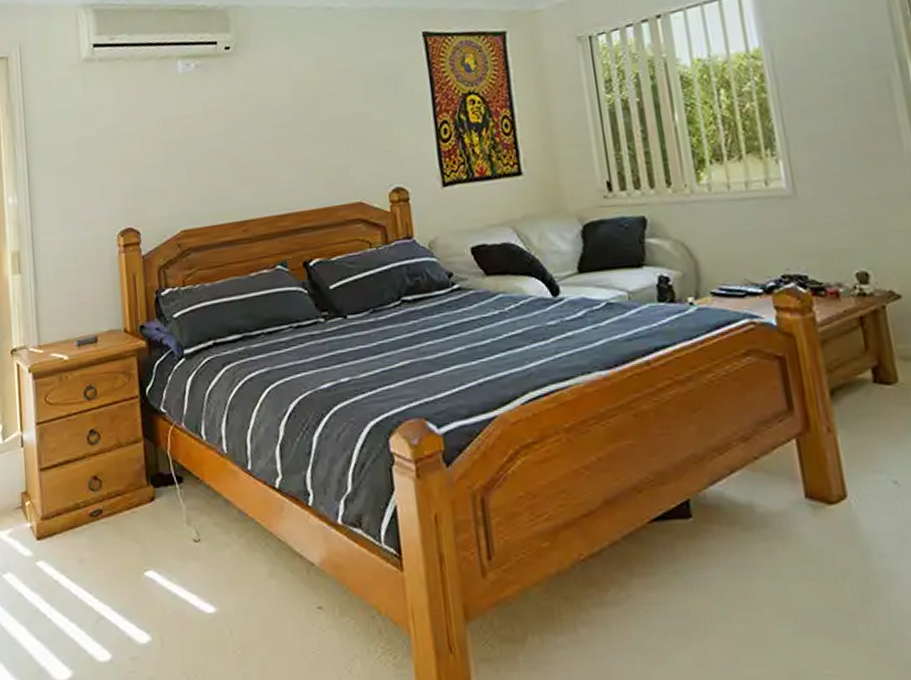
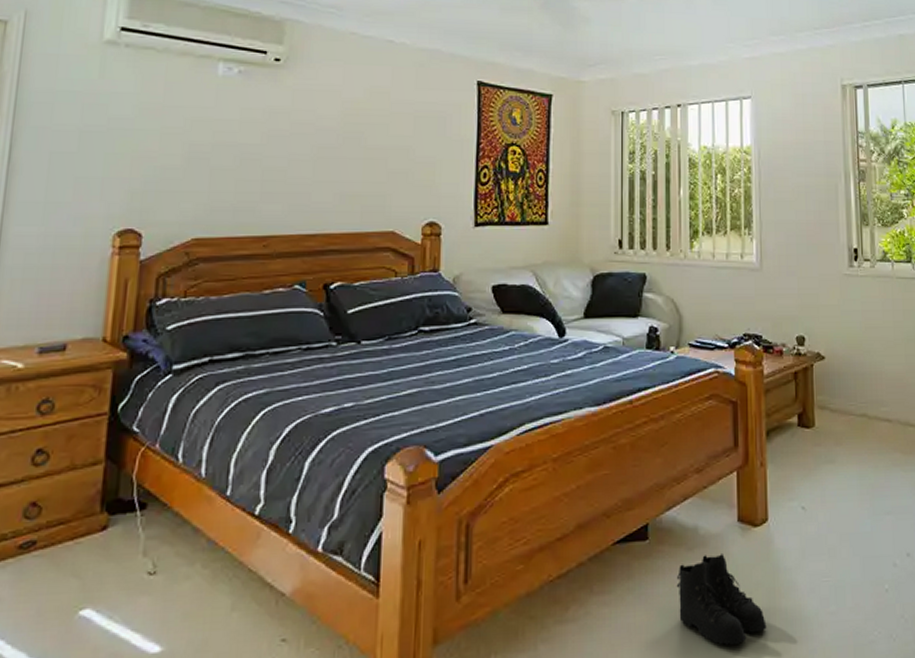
boots: none [734,534,863,643] -> present [676,552,767,646]

